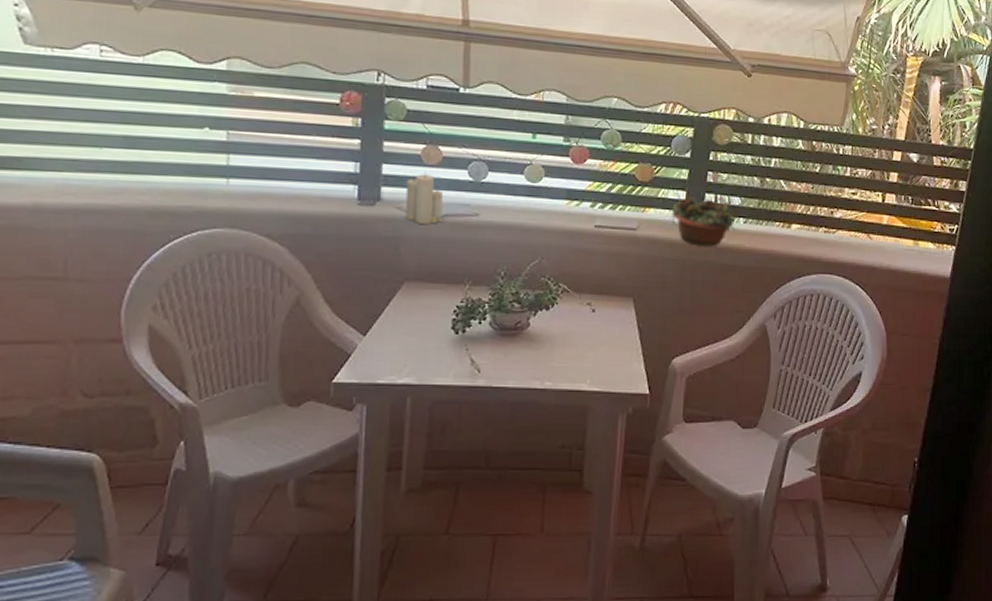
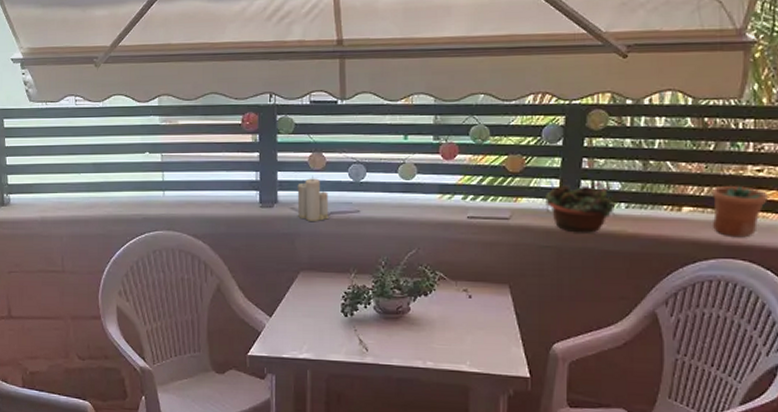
planter: none [816,206,859,255] -> present [713,186,768,238]

